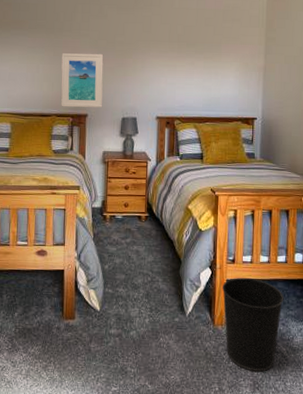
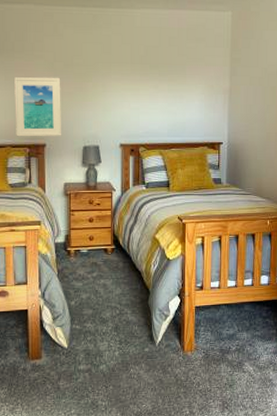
wastebasket: present [223,277,284,372] -> none [191,302,251,392]

